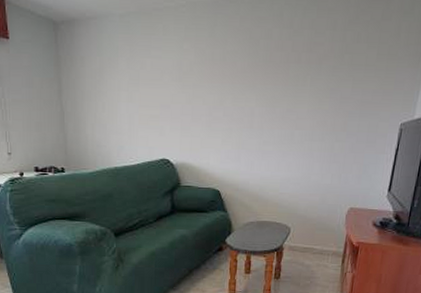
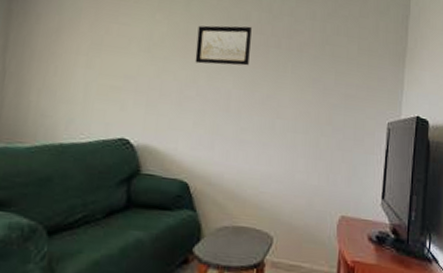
wall art: none [221,44,273,87] -> present [195,25,252,66]

